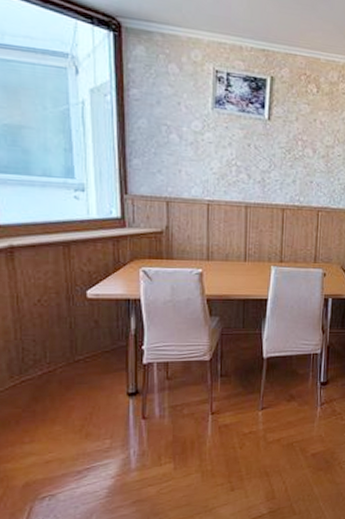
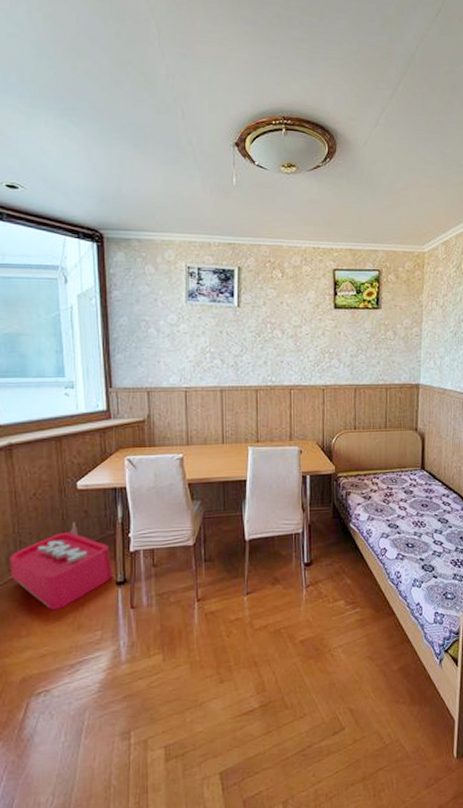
storage bin: none [11,330,124,419] -> present [10,521,113,611]

